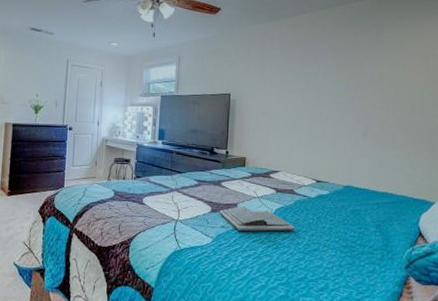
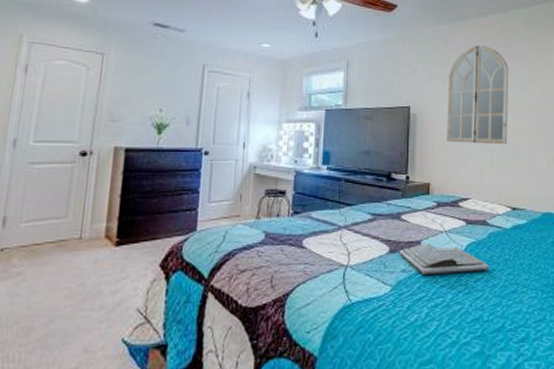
home mirror: none [261,41,318,127] -> present [446,45,509,145]

